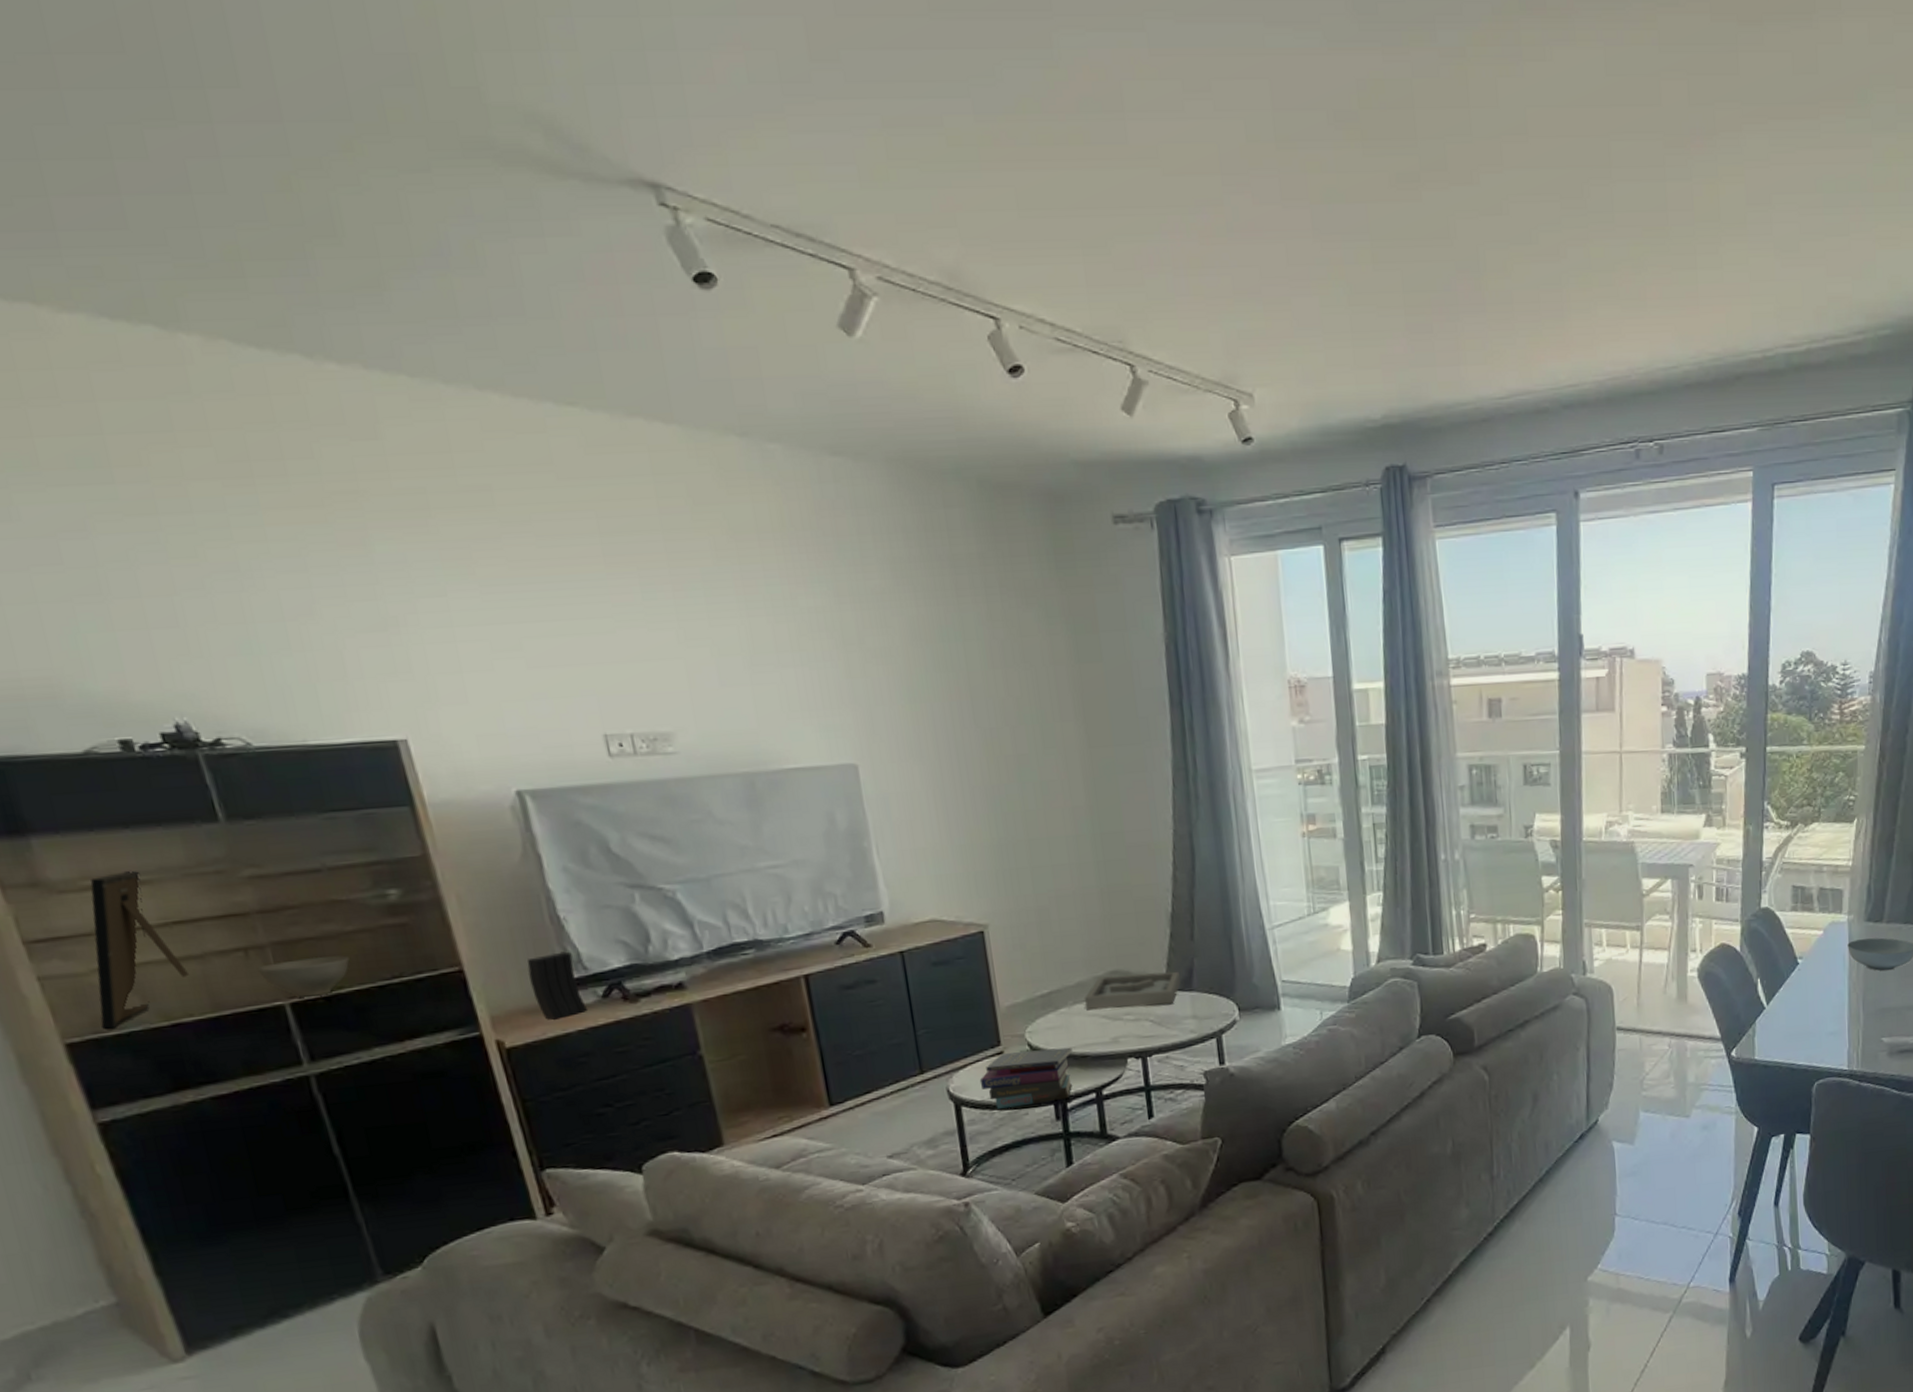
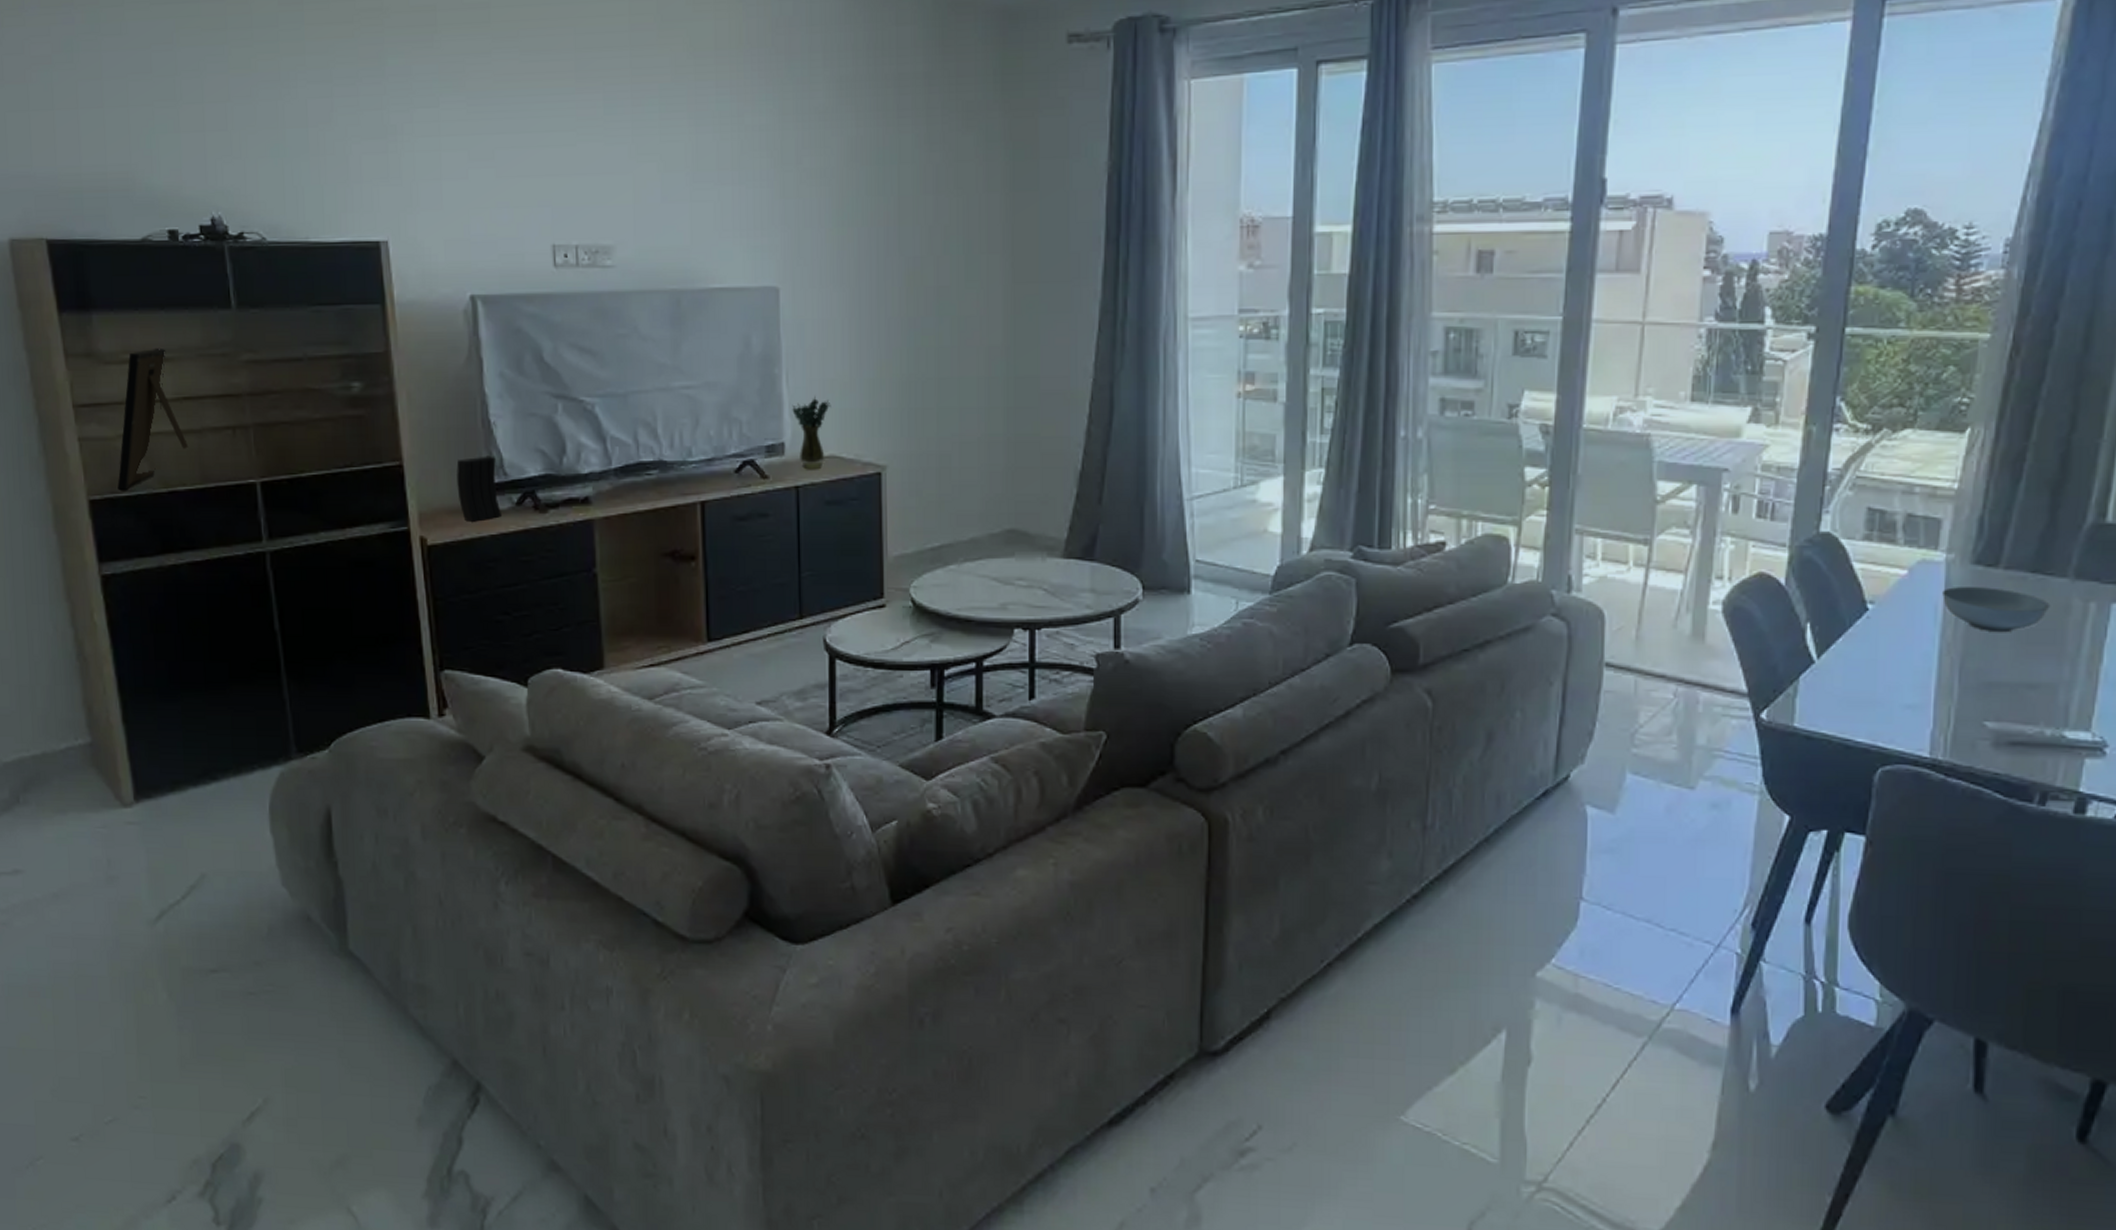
bowl: present [256,955,350,998] -> none [240,441,313,477]
vase: none [886,864,926,936] -> present [792,395,831,470]
books: present [979,1047,1073,1109] -> none [857,607,957,667]
decorative tray: present [1084,971,1181,1011] -> none [975,535,1083,574]

